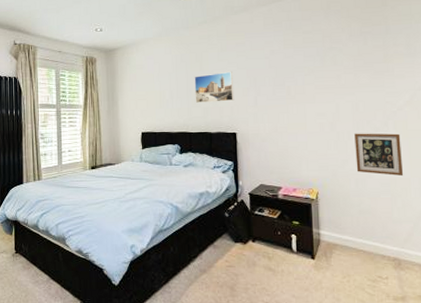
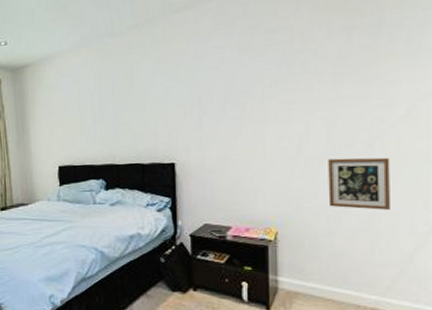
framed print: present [194,71,235,103] -> none [122,87,173,128]

